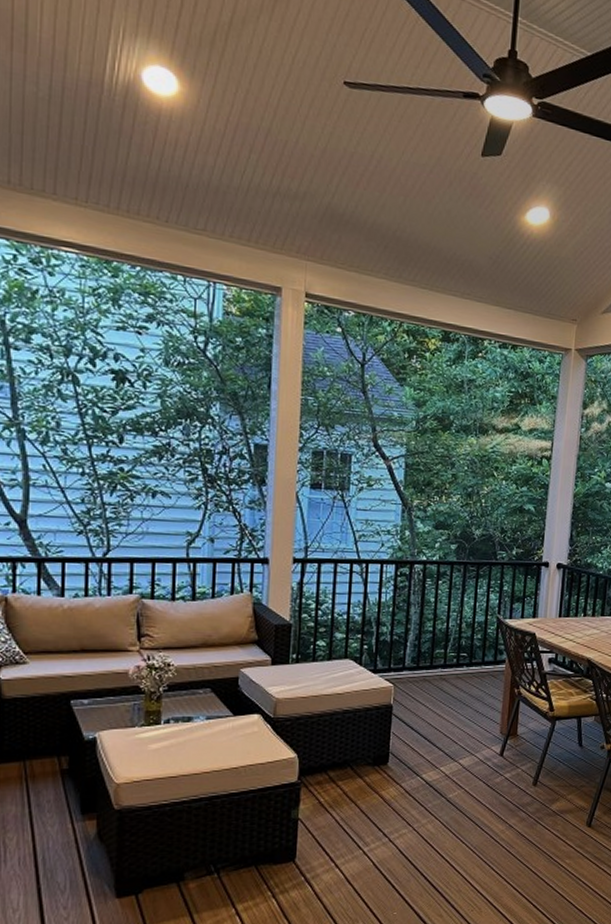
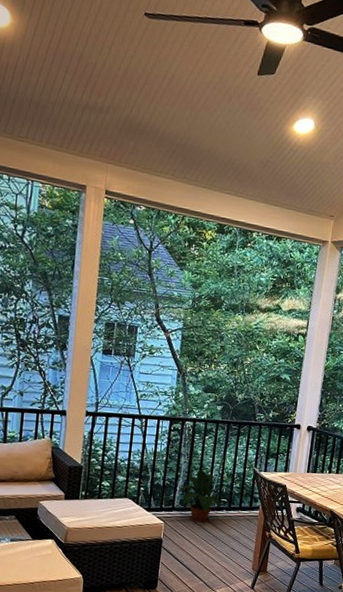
potted plant: none [406,620,462,683] -> present [175,469,223,523]

